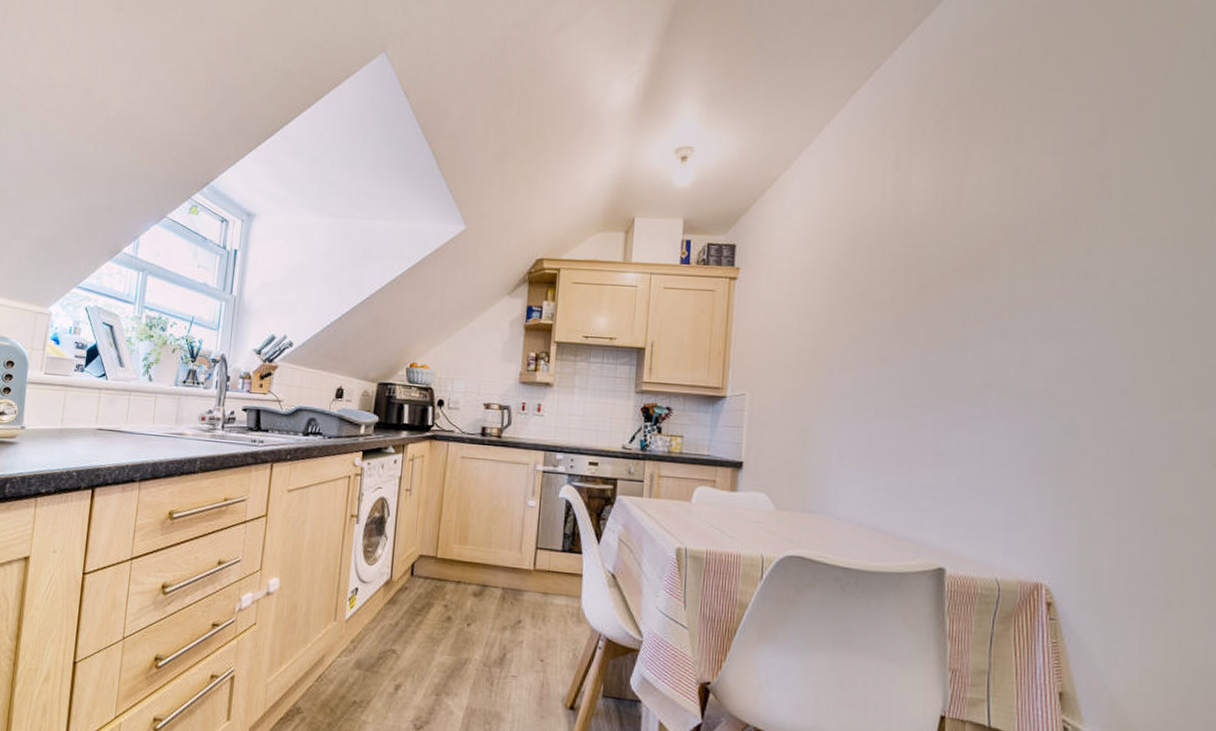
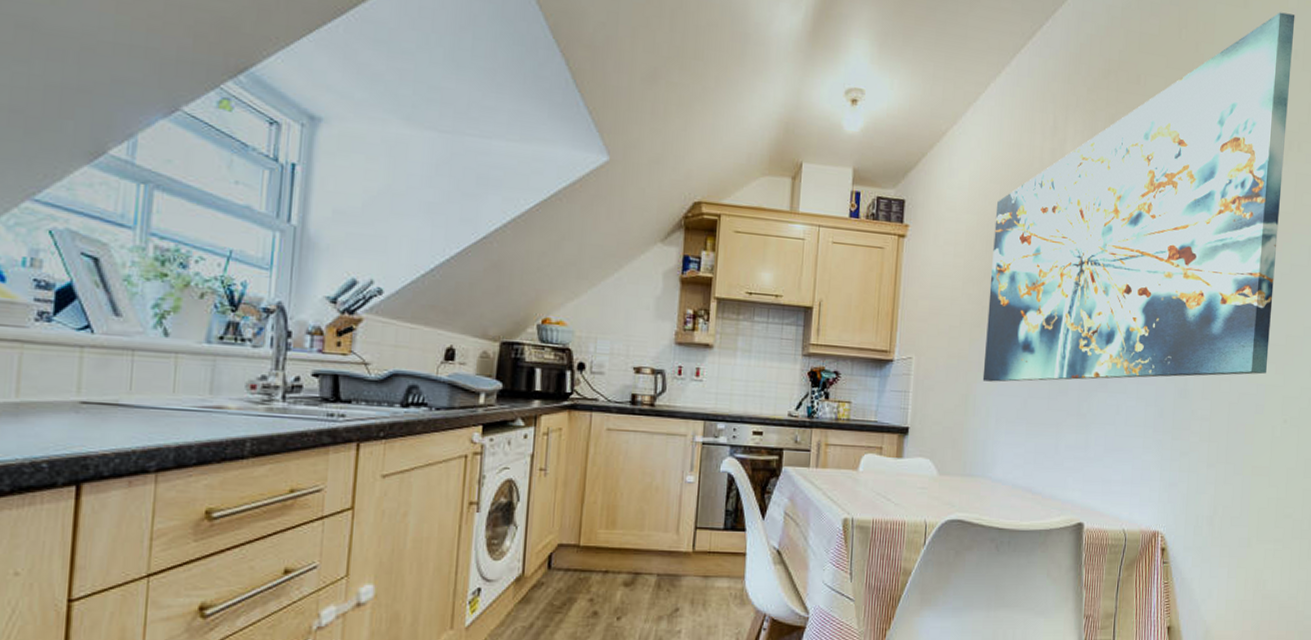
wall art: none [822,12,1200,419] -> present [982,12,1295,382]

